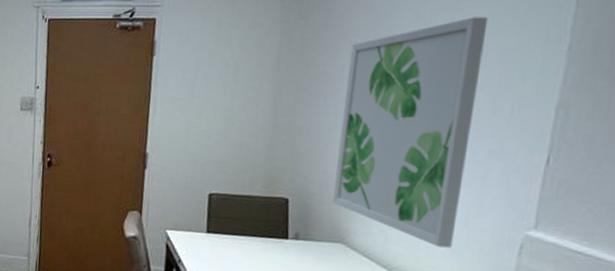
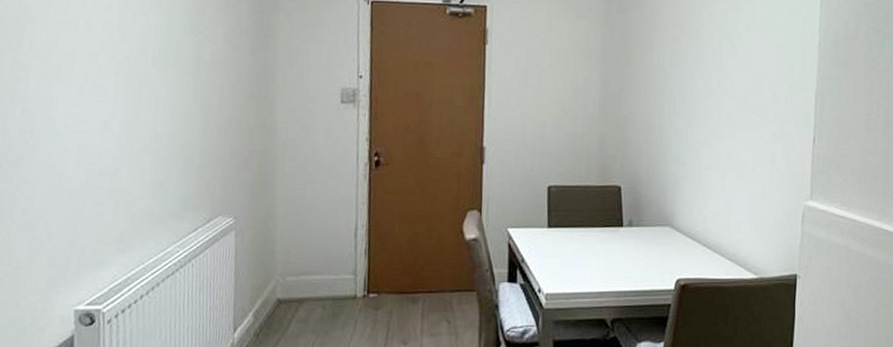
wall art: present [332,17,489,248] -> none [658,16,763,222]

